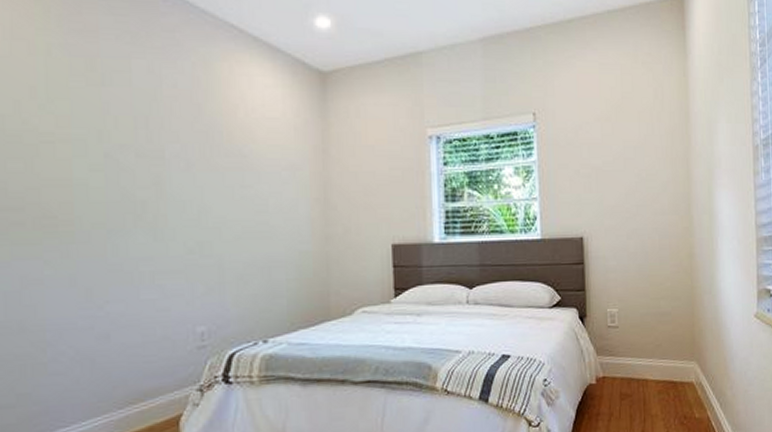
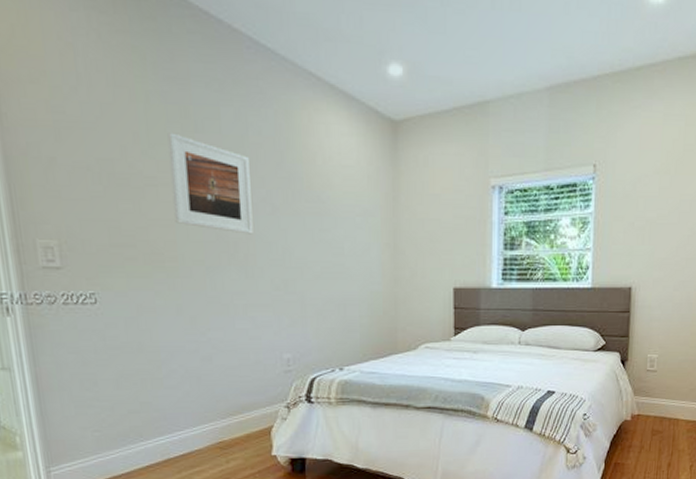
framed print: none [69,86,165,193] -> present [167,132,253,235]

